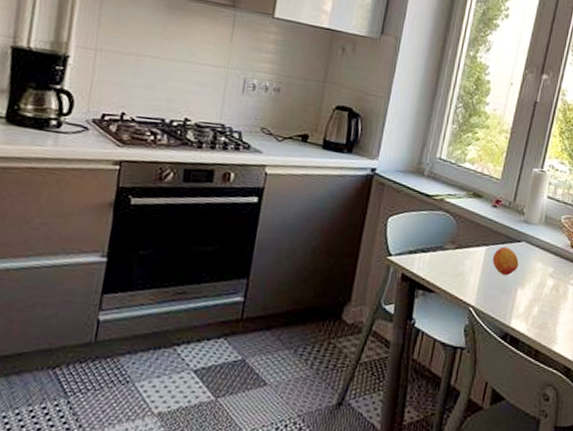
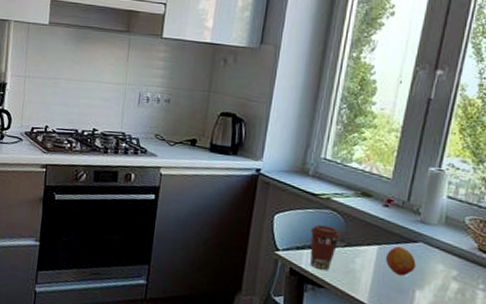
coffee cup: none [422,227,452,274] -> present [310,225,341,270]

